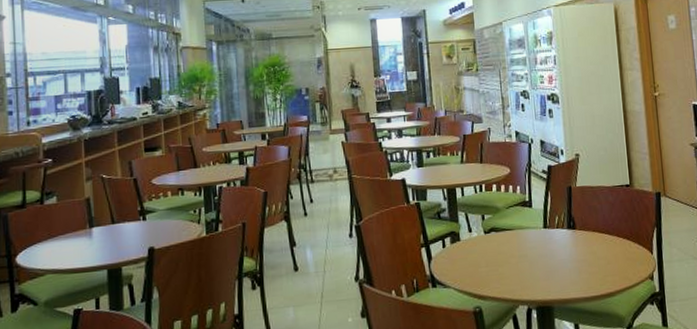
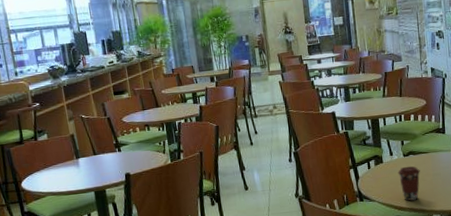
coffee cup: none [477,245,504,288] -> present [398,166,420,201]

